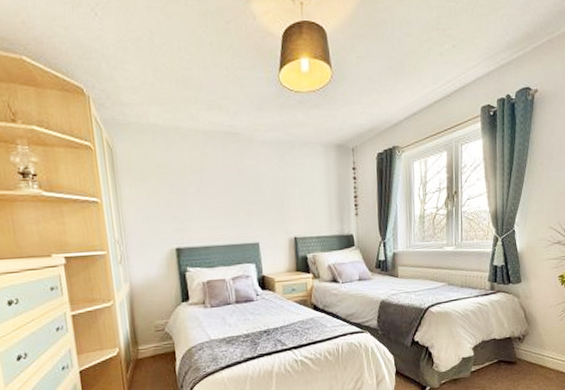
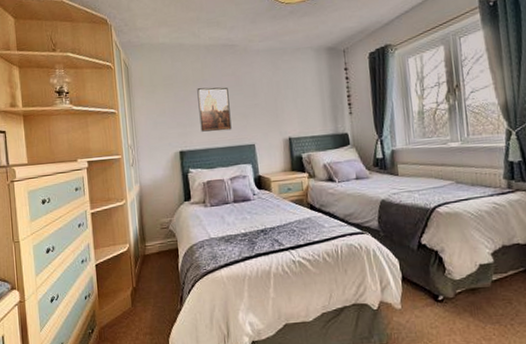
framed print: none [195,179,235,228] -> present [197,87,232,132]

